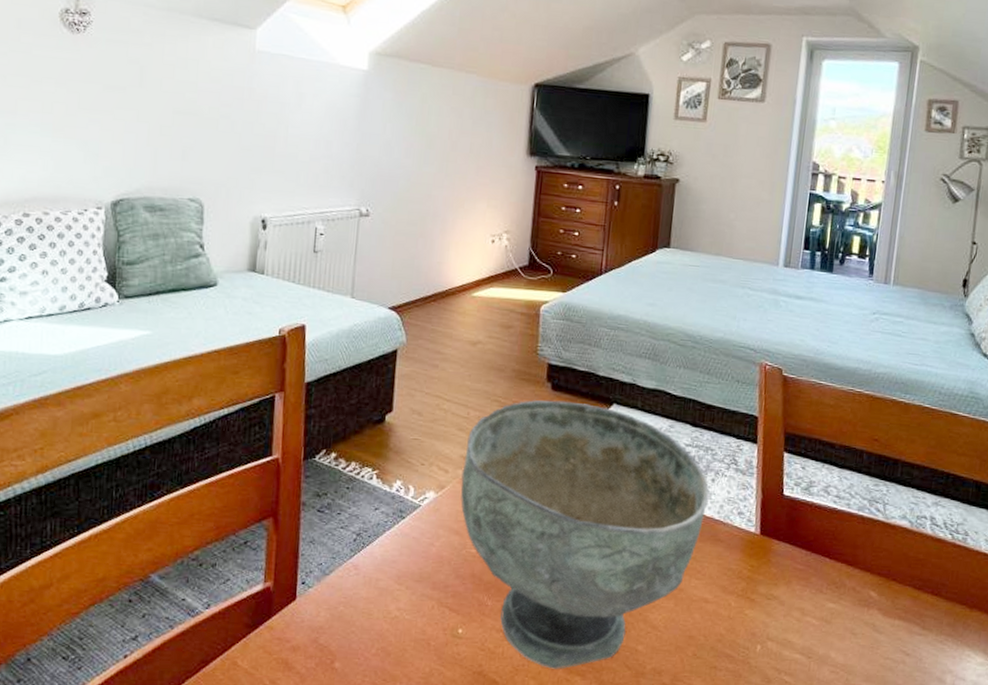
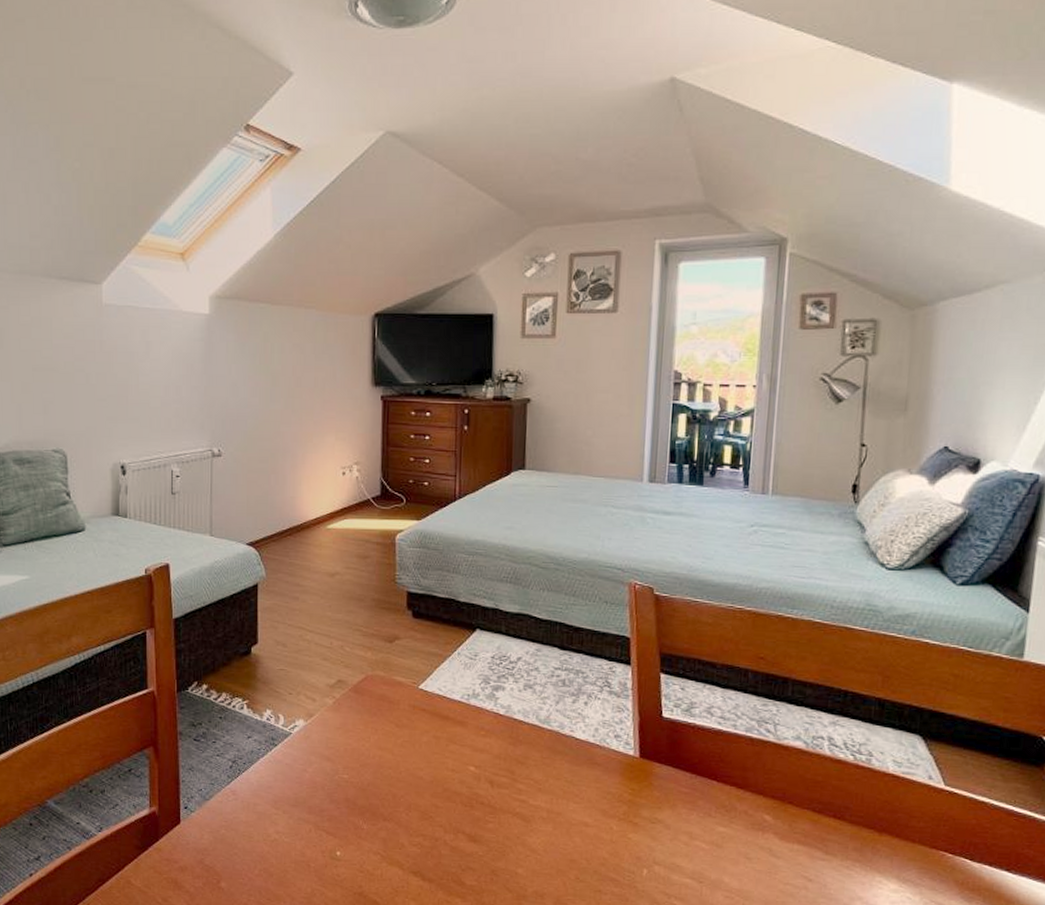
decorative bowl: present [460,400,709,669] -> none [329,627,583,891]

